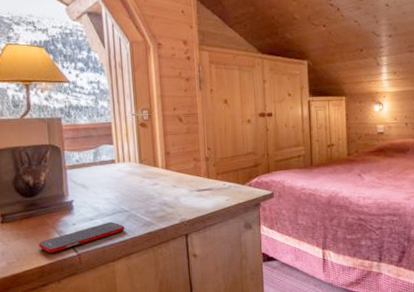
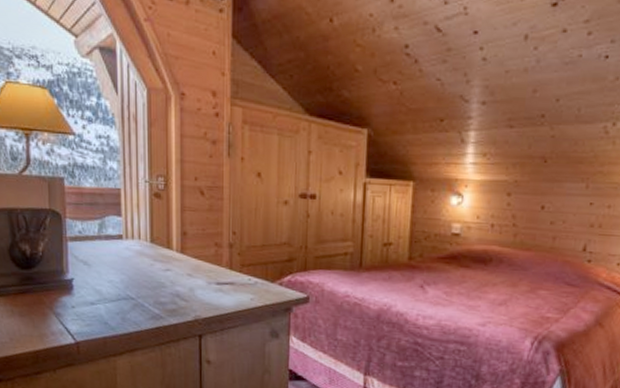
cell phone: present [38,222,125,254] -> none [33,309,130,338]

